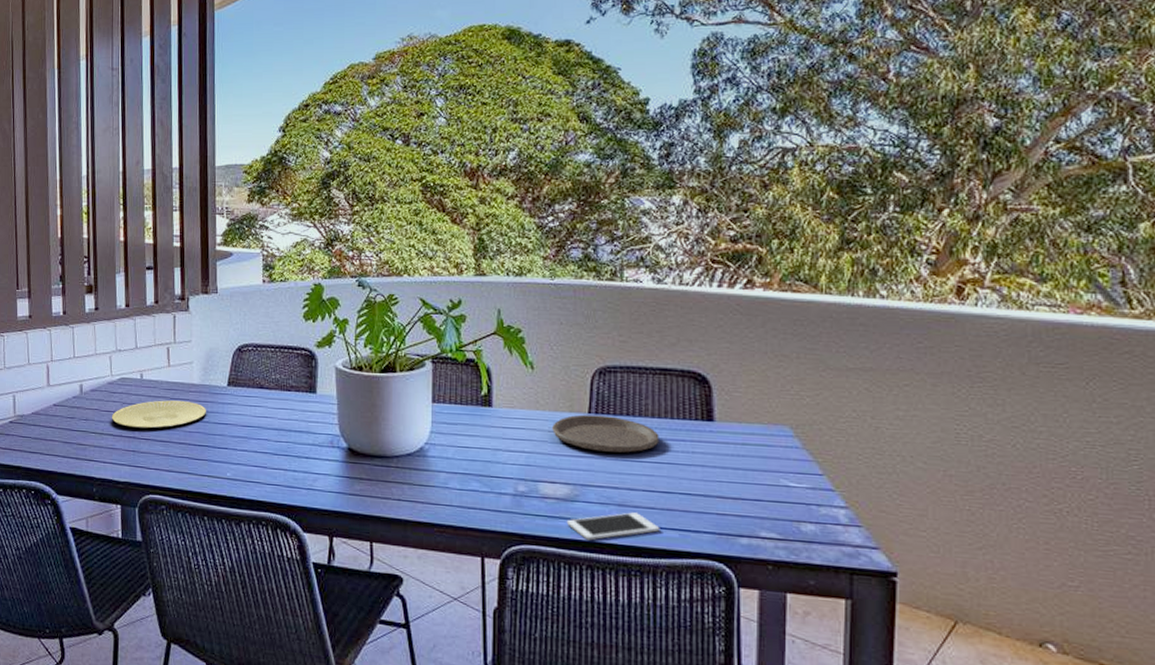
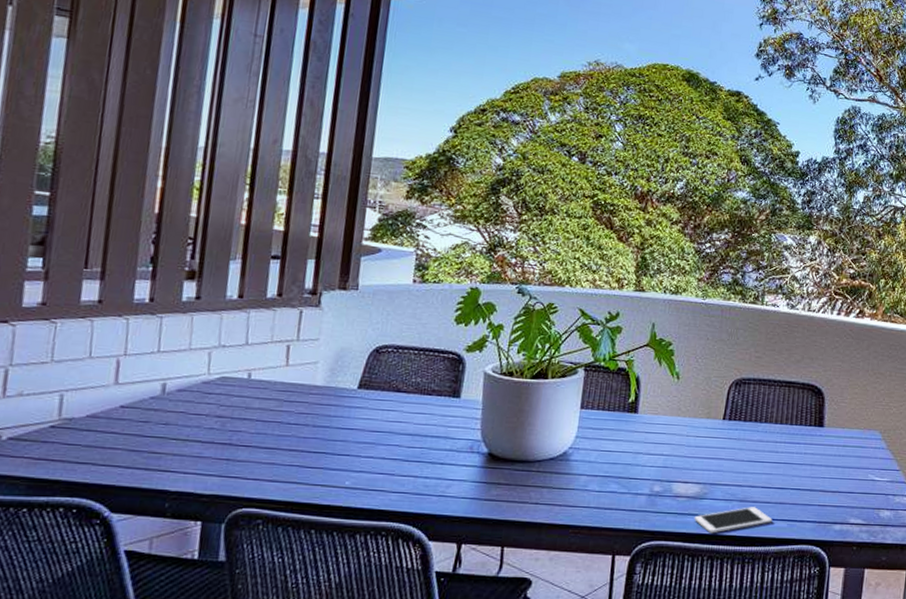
plate: present [112,400,206,429] -> none [203,402,328,434]
plate: present [552,414,659,453] -> none [690,421,780,455]

